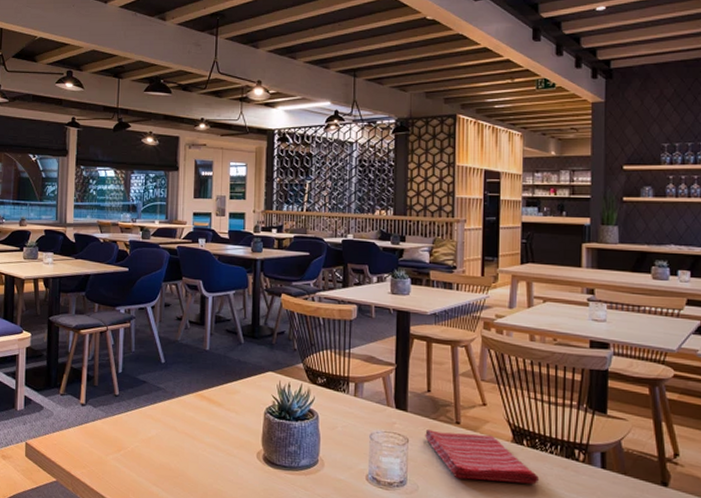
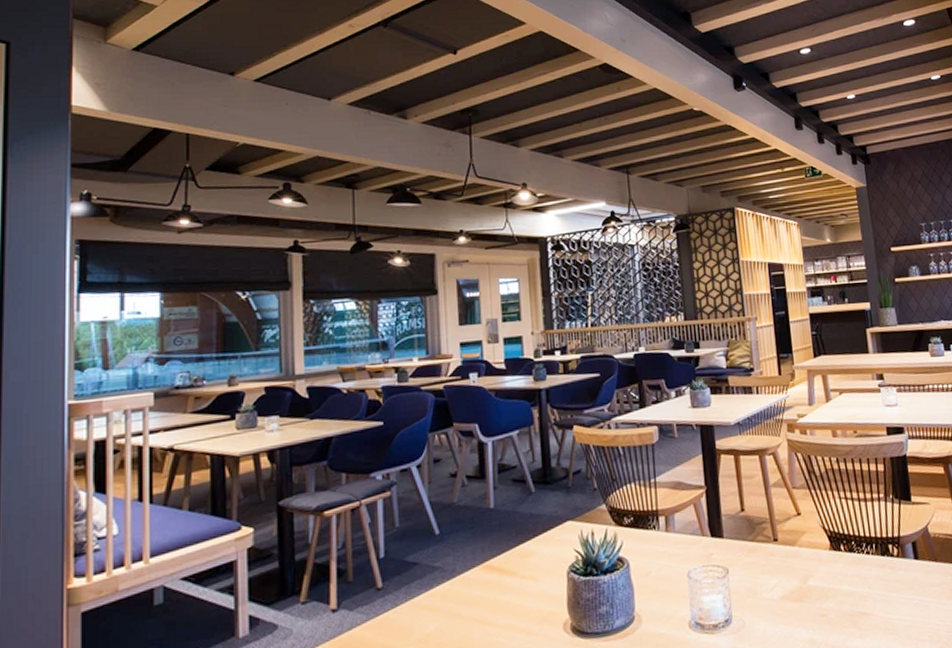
dish towel: present [425,430,539,484] -> none [744,546,860,603]

